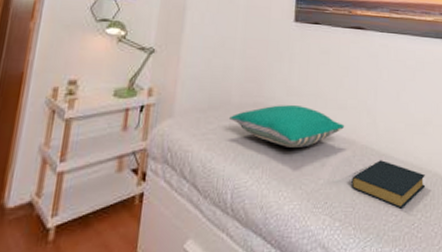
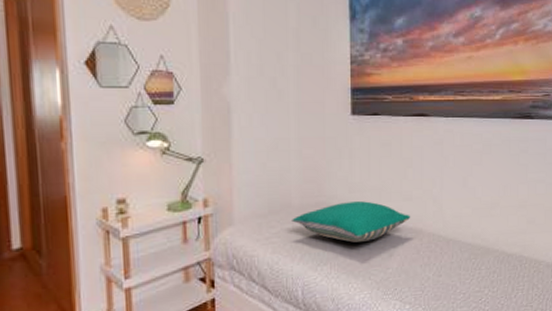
hardback book: present [351,160,426,208] -> none [420,245,493,287]

